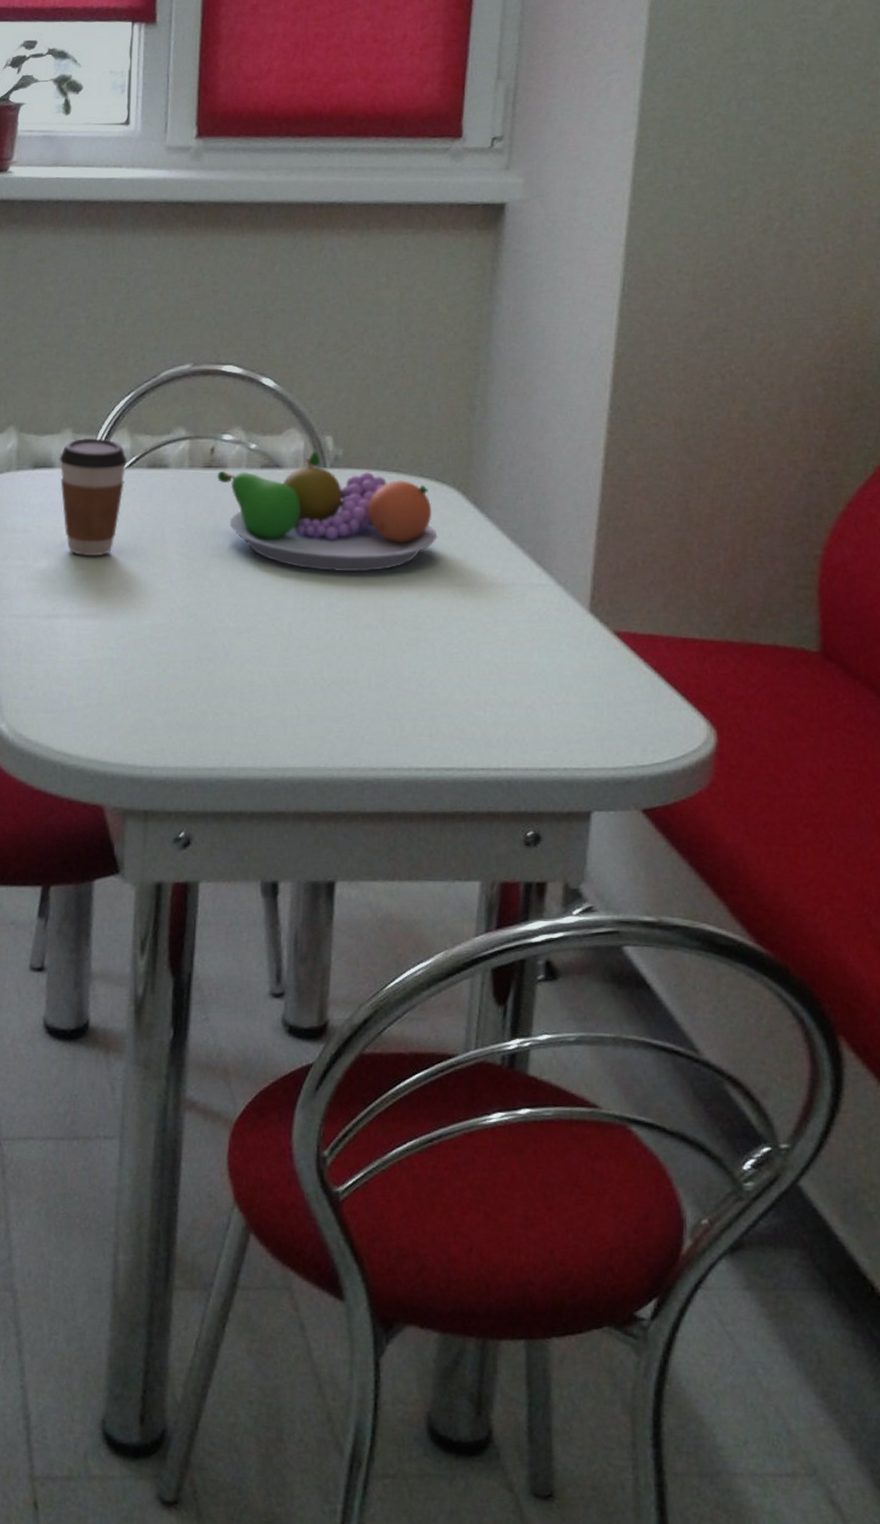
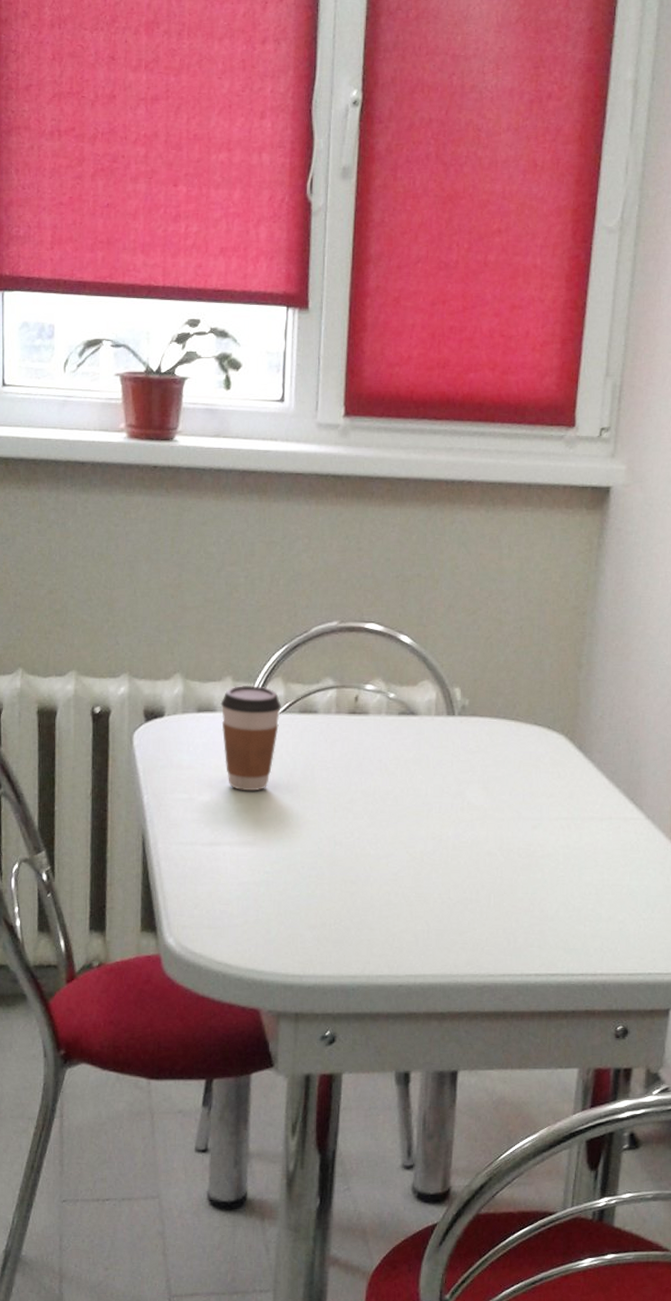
fruit bowl: present [216,451,438,571] -> none [359,701,548,806]

